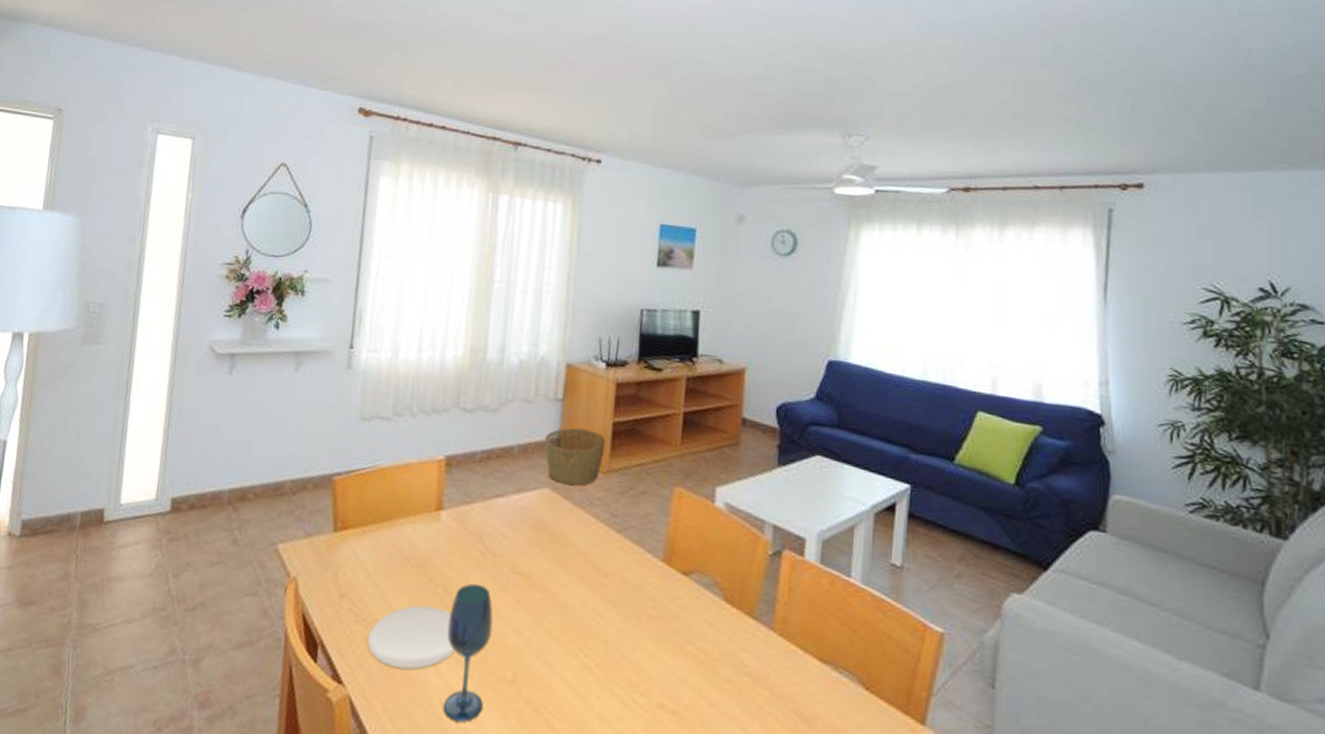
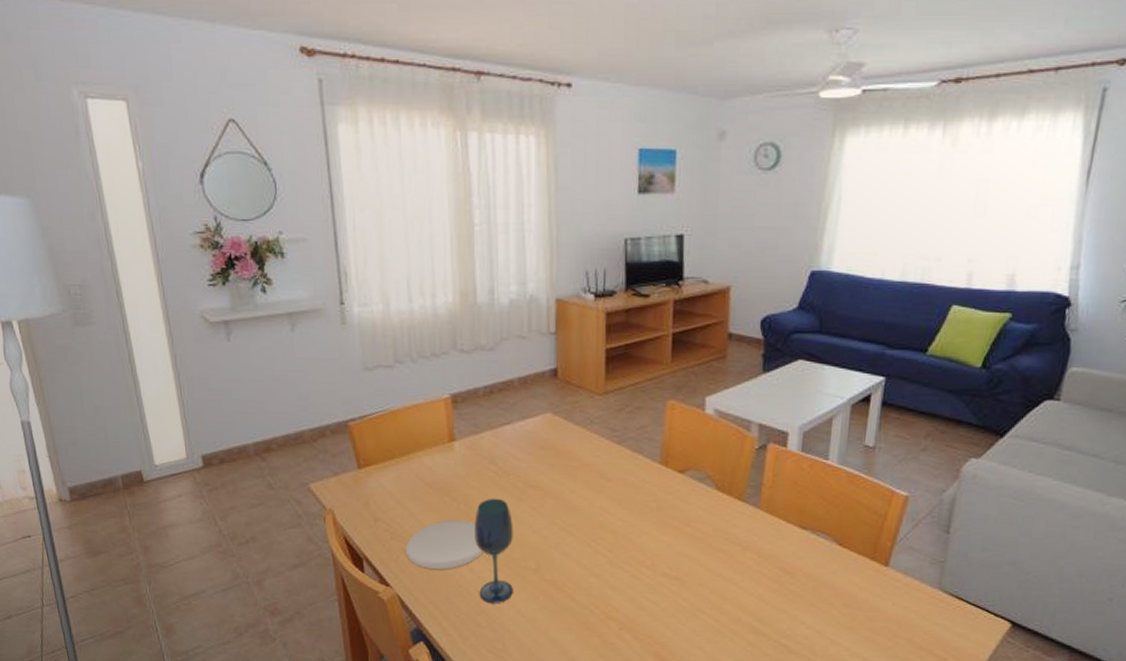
basket: present [544,428,606,486] -> none [542,358,600,409]

